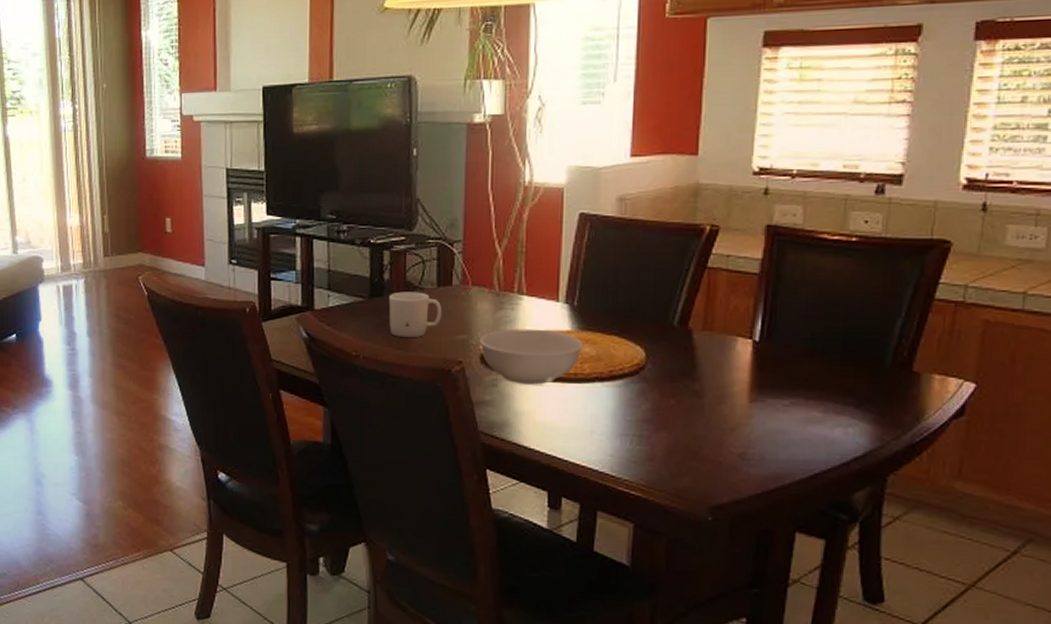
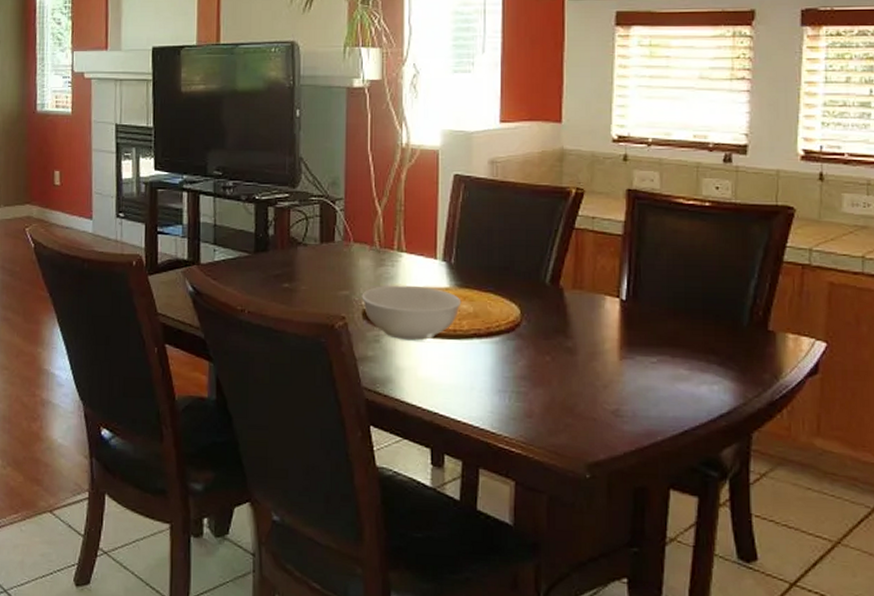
mug: present [388,292,442,337] -> none [273,247,325,293]

